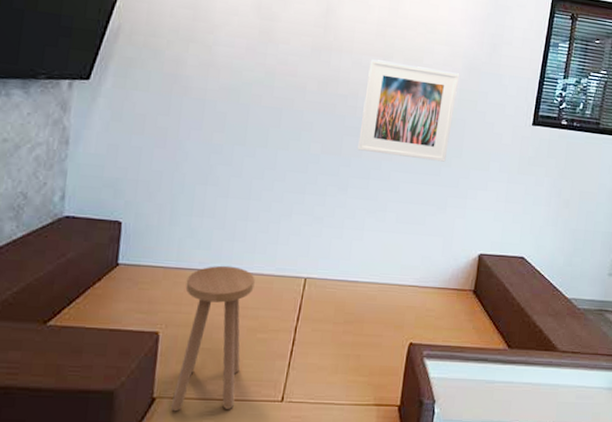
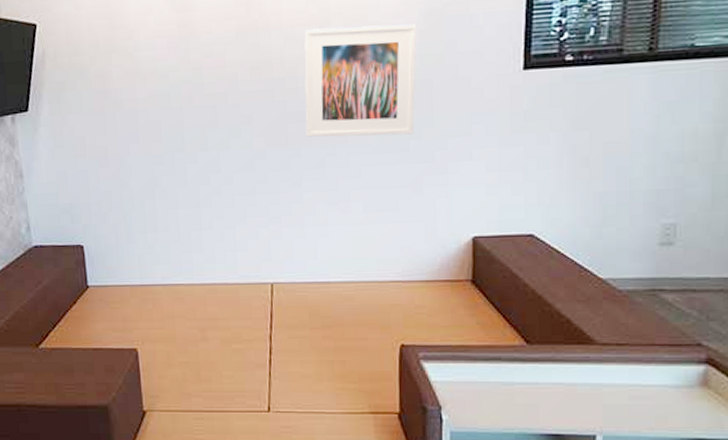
stool: present [170,265,255,412] -> none [153,278,221,424]

